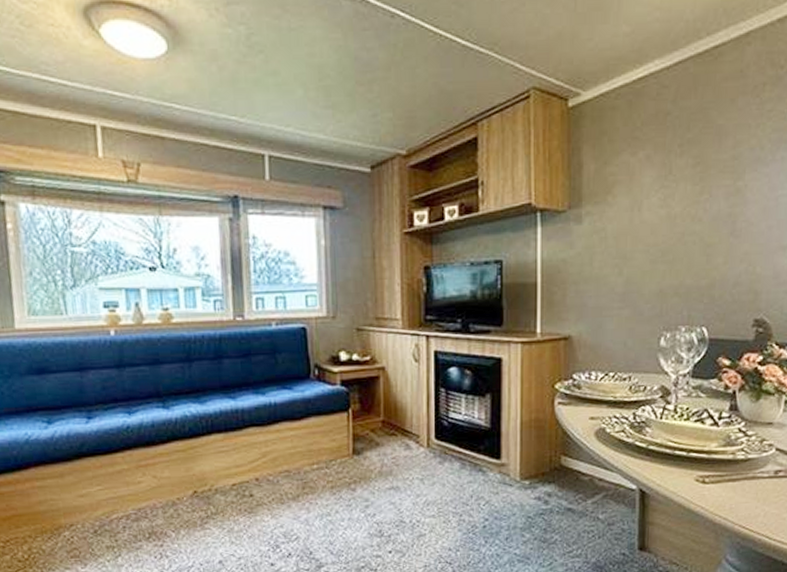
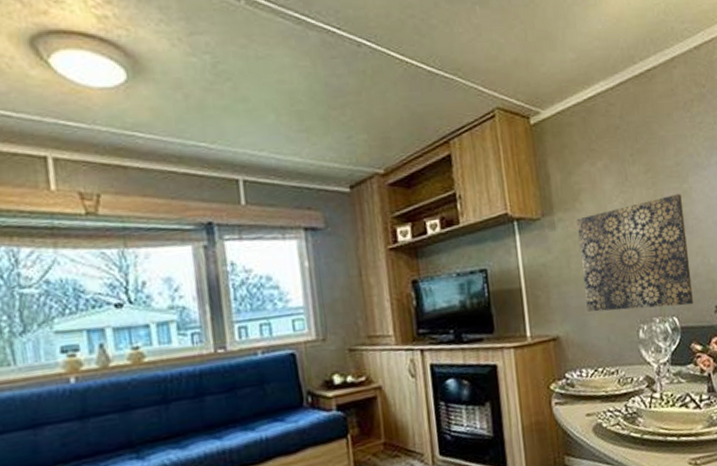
wall art: none [605,192,734,316] -> present [577,194,693,312]

